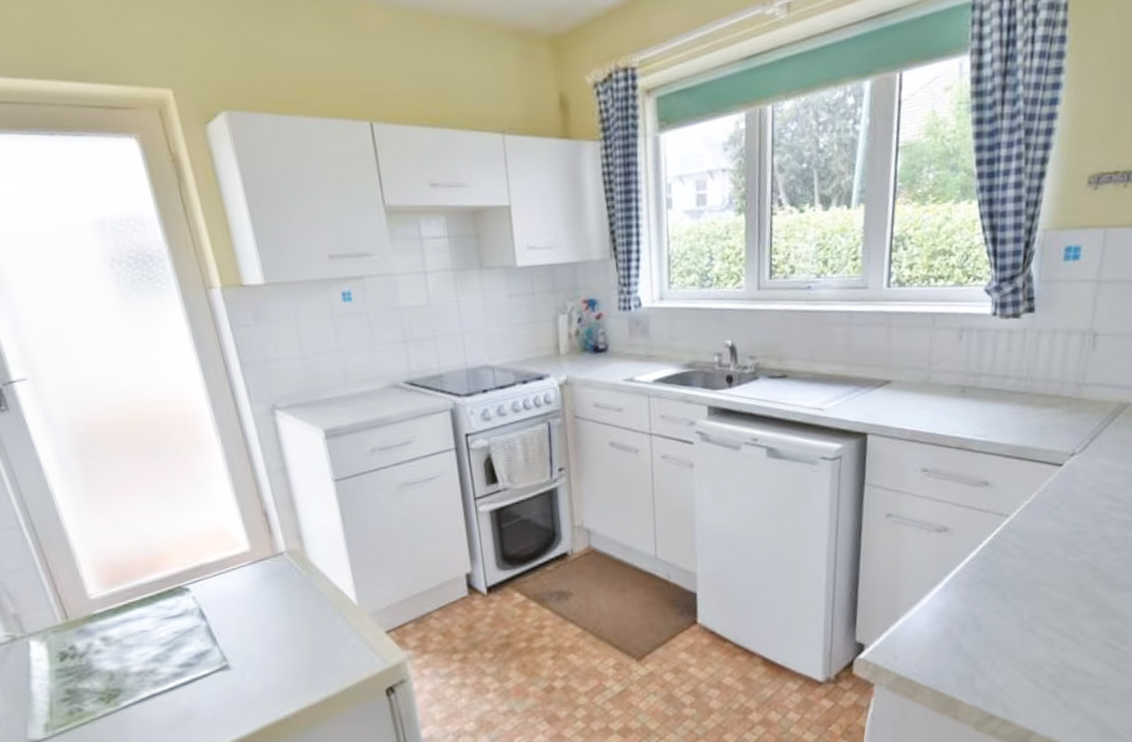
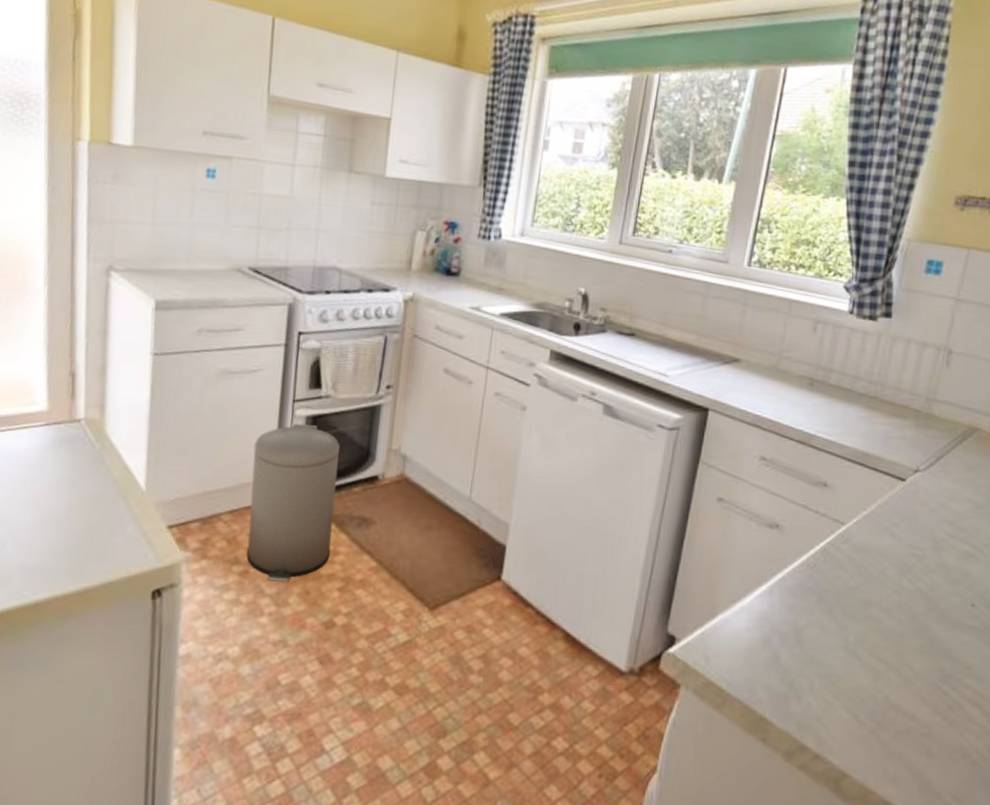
pedal bin: none [447,517,538,662] -> present [247,423,340,582]

